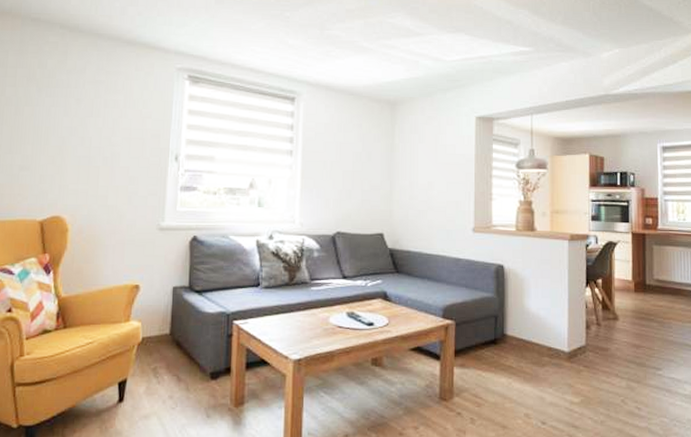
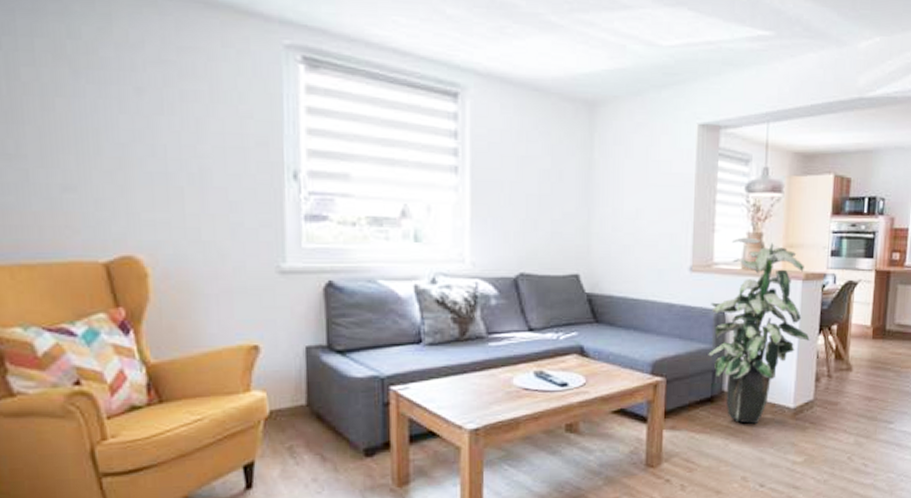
indoor plant: none [490,204,579,365] -> present [708,237,810,424]

